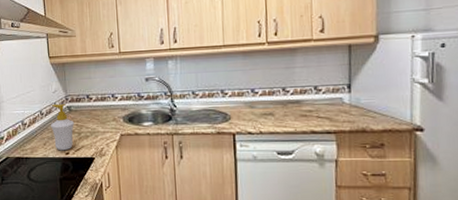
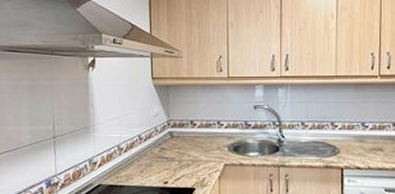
soap bottle: present [51,104,74,151] -> none [150,128,175,180]

